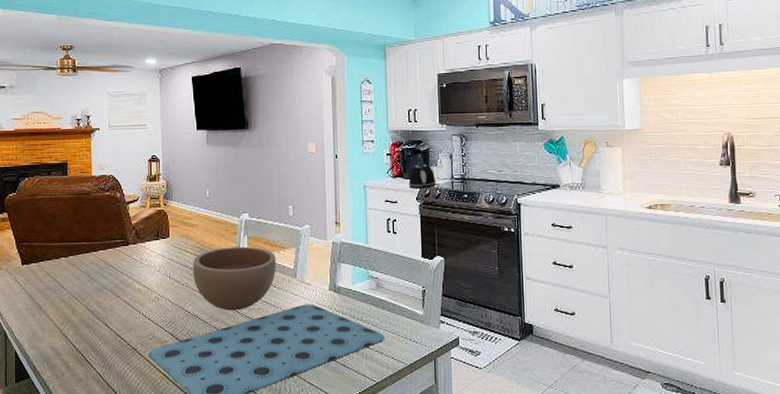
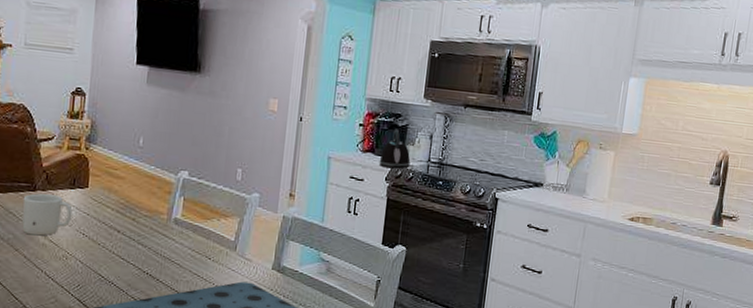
mug: none [119,247,159,283] -> present [21,193,73,236]
bowl: present [192,246,277,311] -> none [112,207,215,281]

